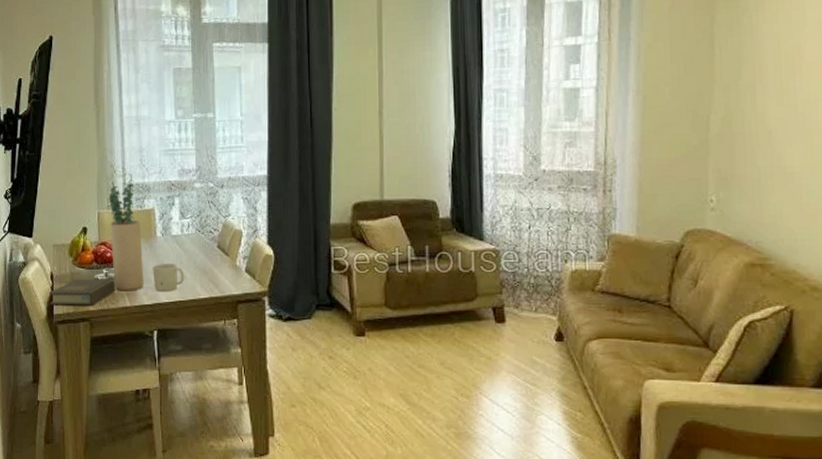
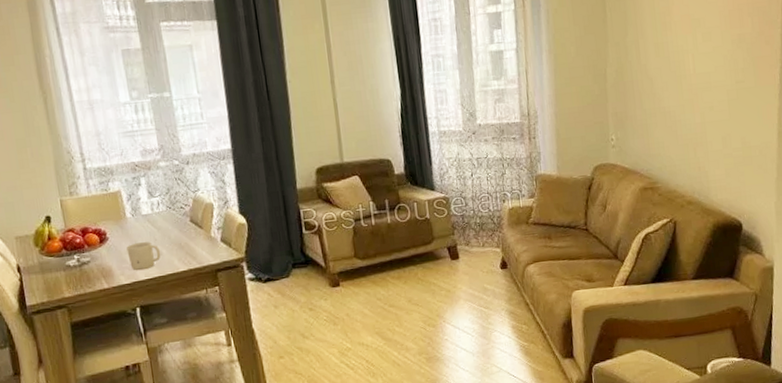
book: present [49,279,116,306] -> none [18,264,91,298]
vase: present [109,173,144,291] -> none [70,158,120,275]

